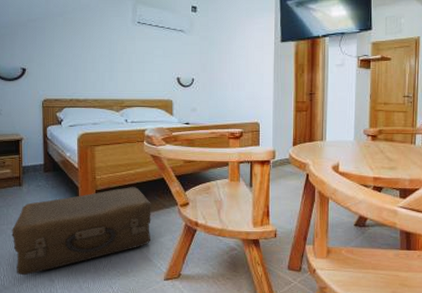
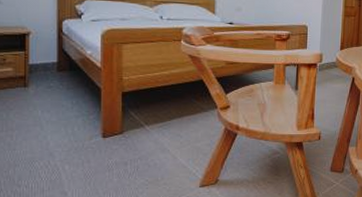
suitcase: present [12,187,151,276] -> none [12,89,188,189]

